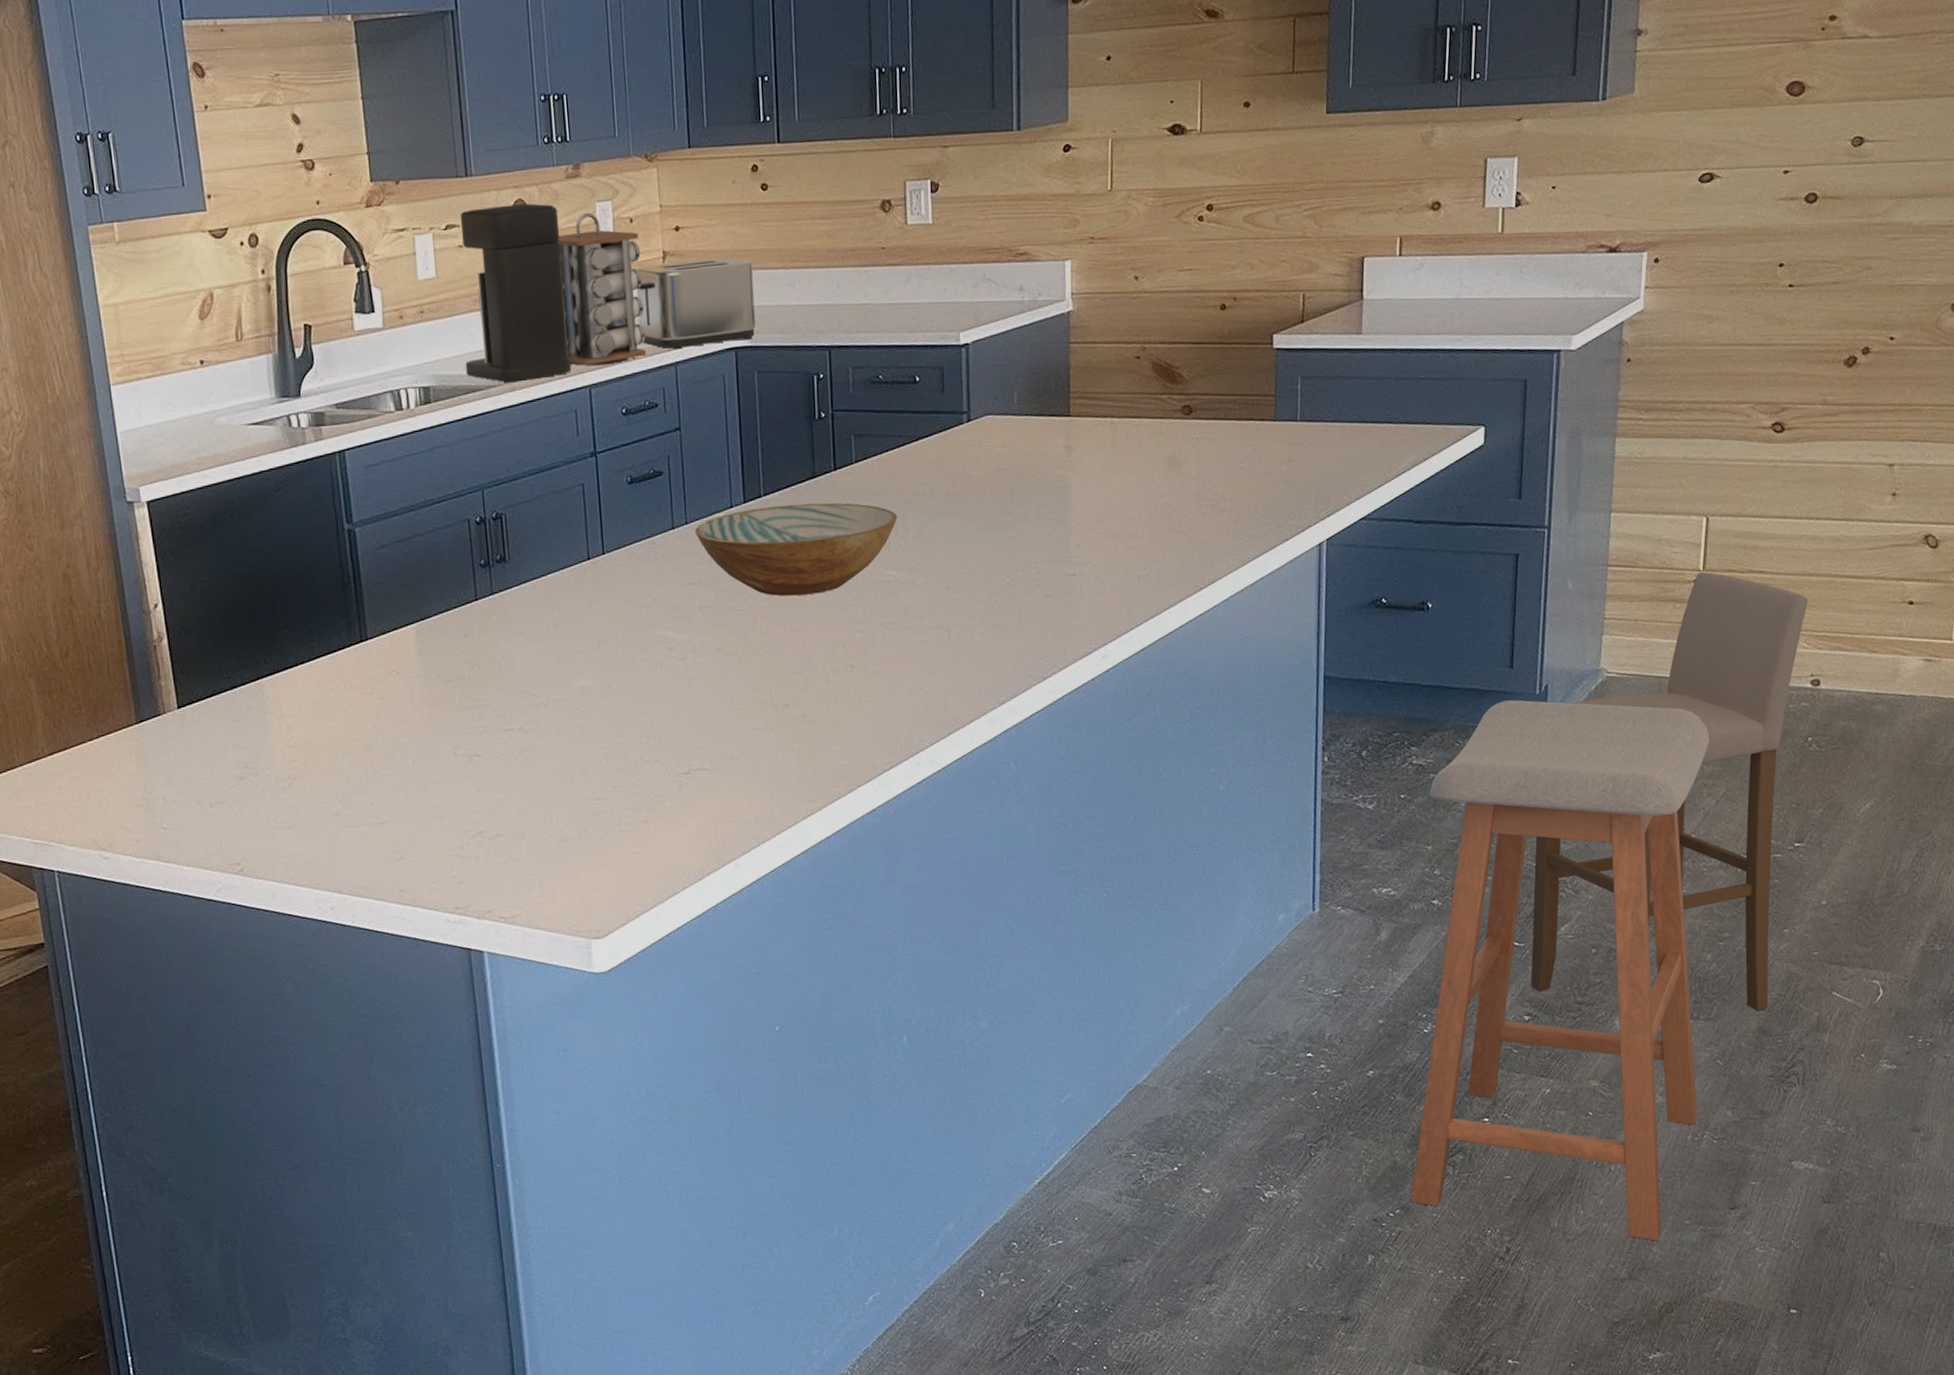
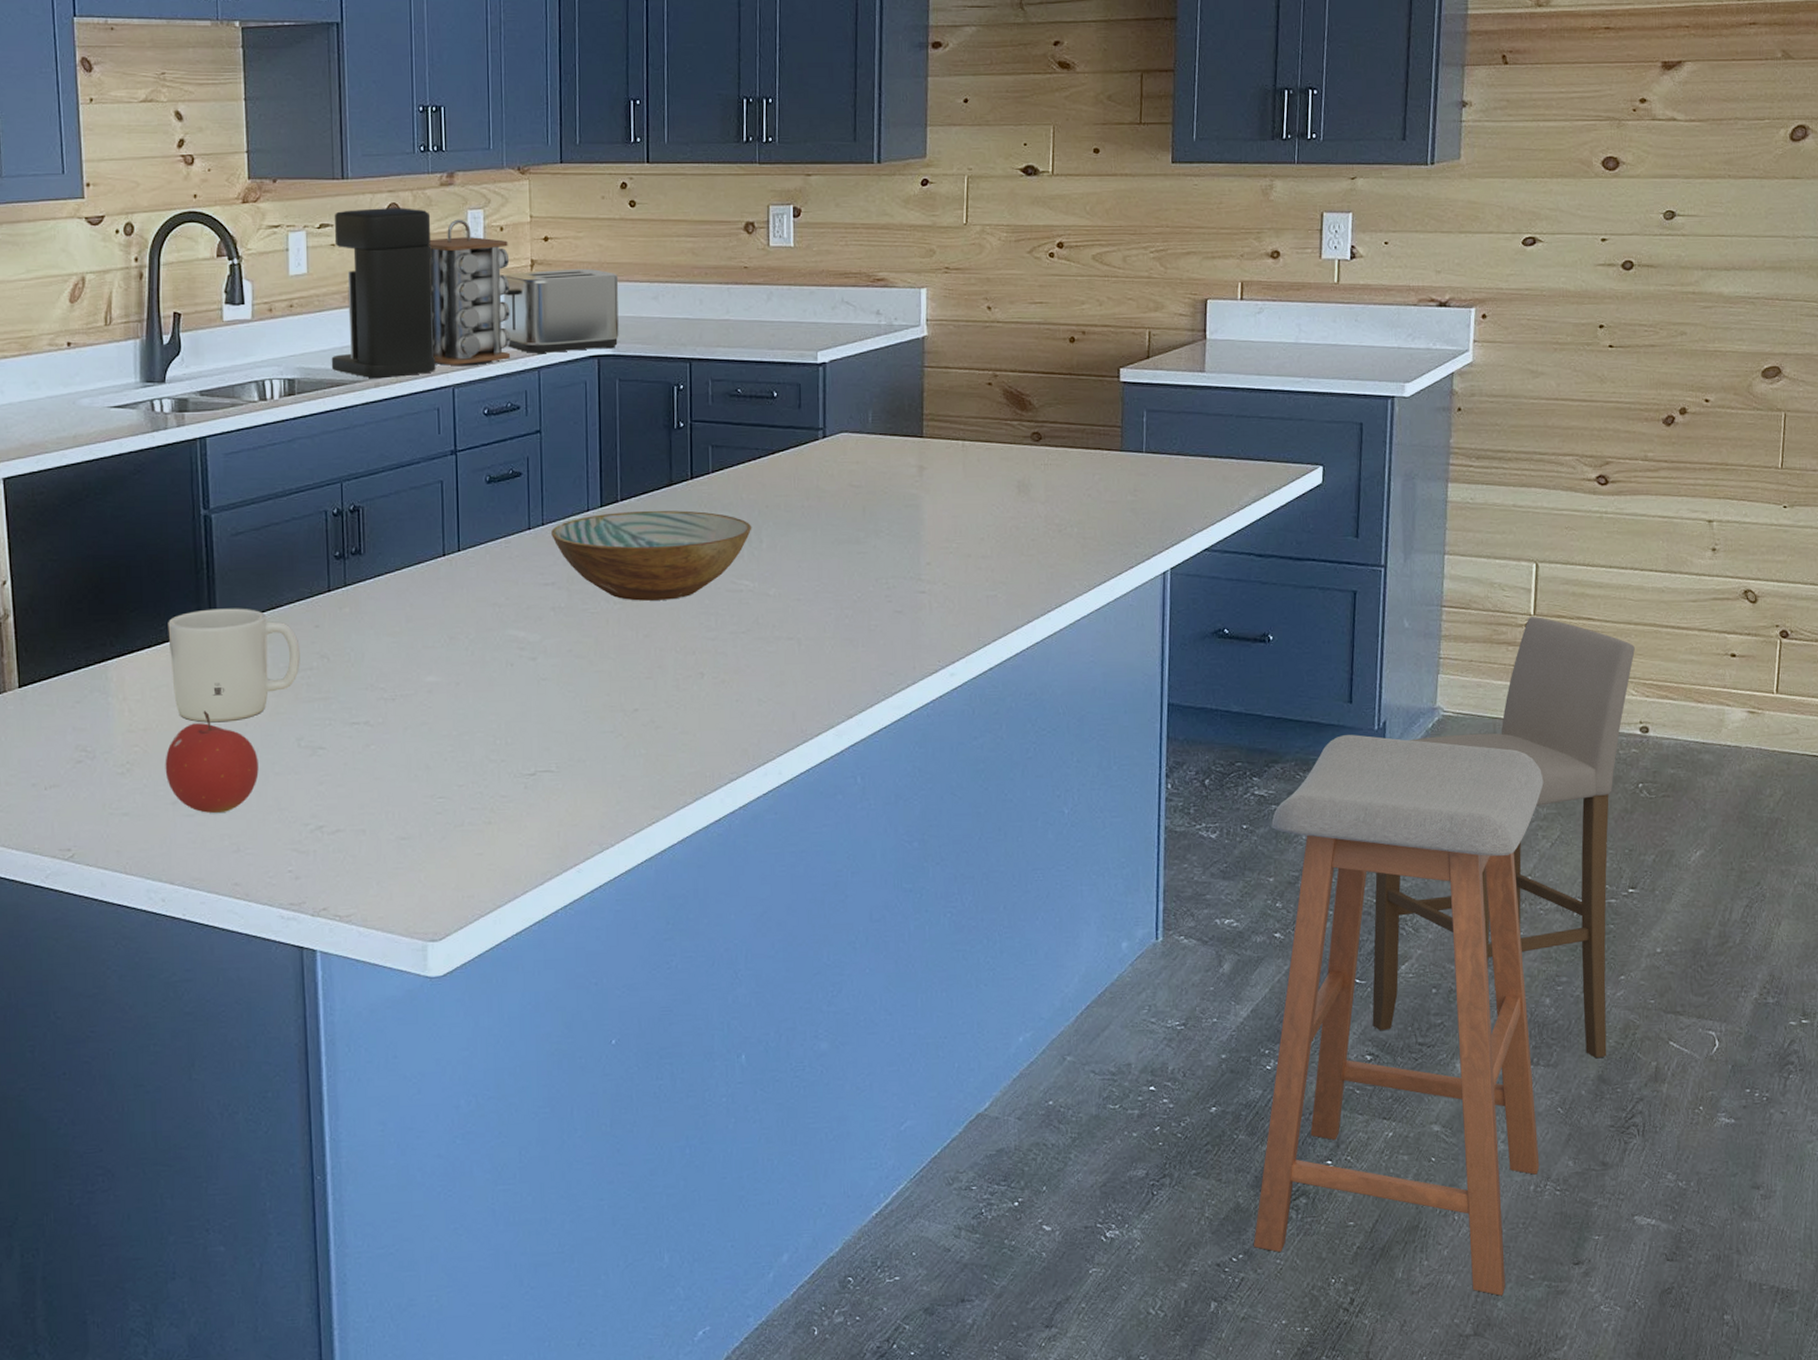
mug: none [319,620,452,735] -> present [168,608,300,723]
fruit: none [325,724,418,823] -> present [165,711,259,813]

